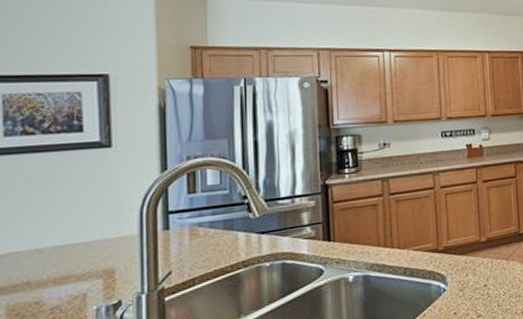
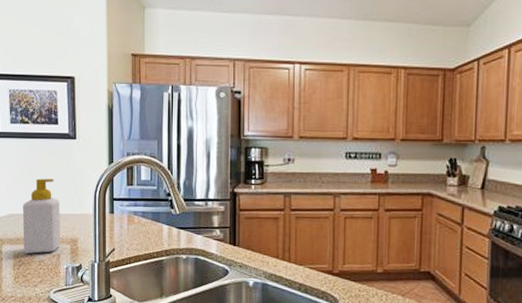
soap bottle: none [22,199,88,303] -> present [22,178,61,254]

